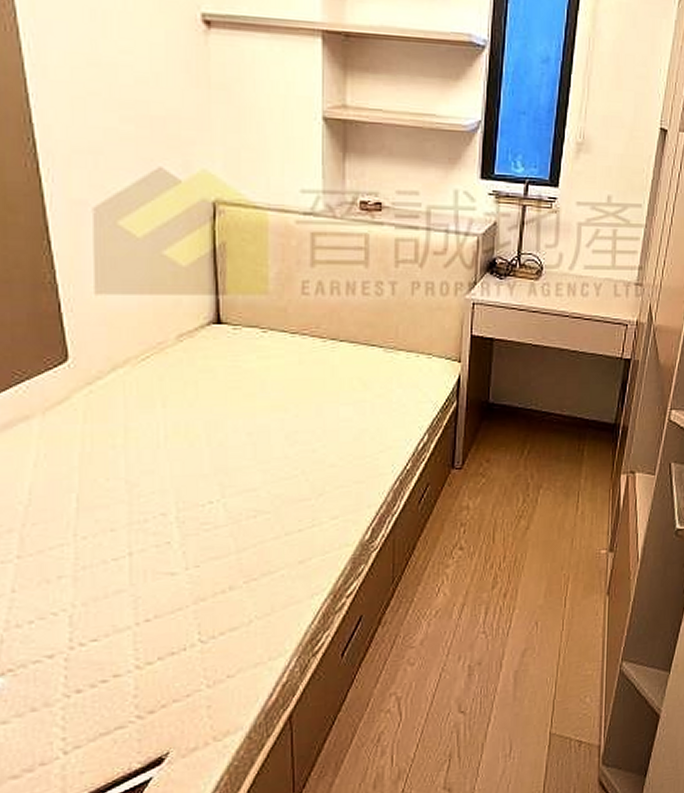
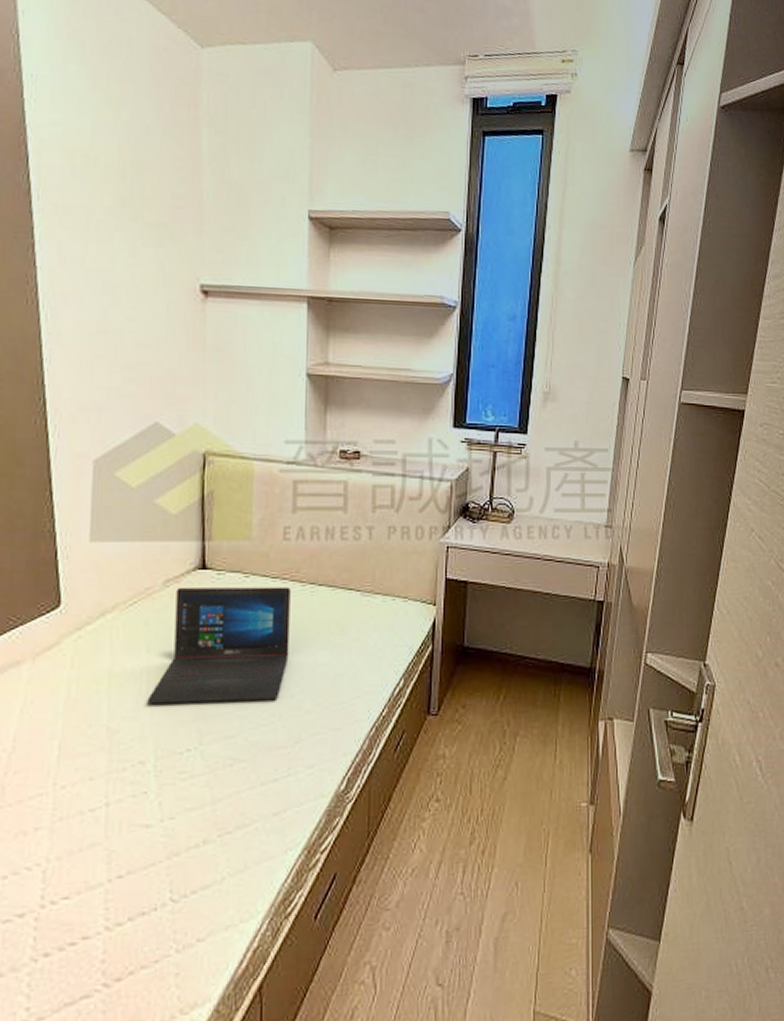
laptop: none [166,341,311,459] -> present [147,587,291,705]

